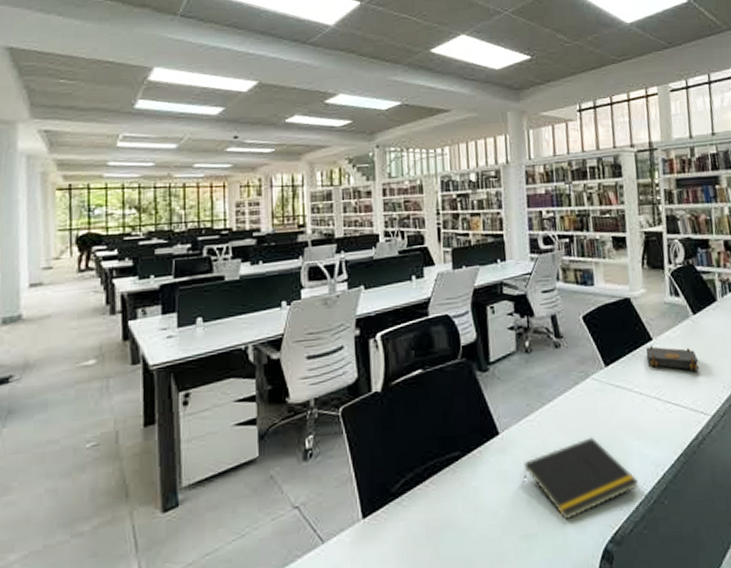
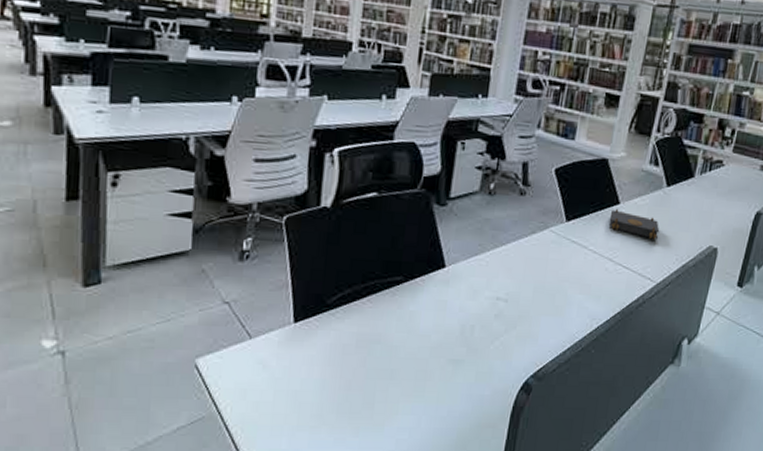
notepad: present [523,437,639,521] -> none [462,284,572,353]

